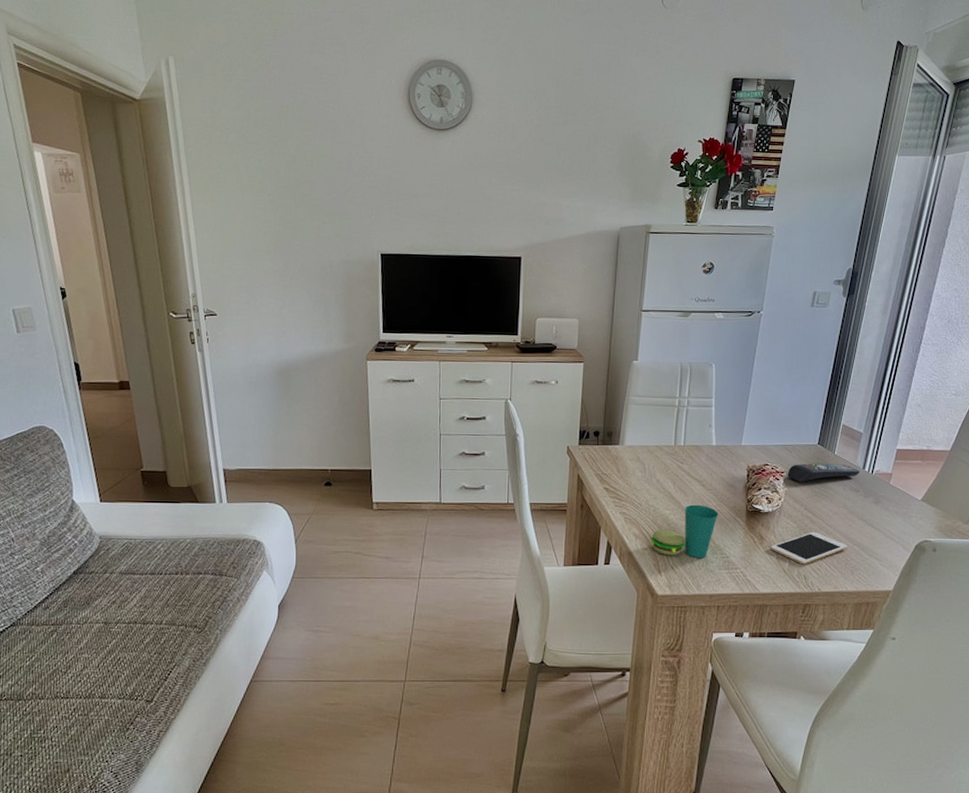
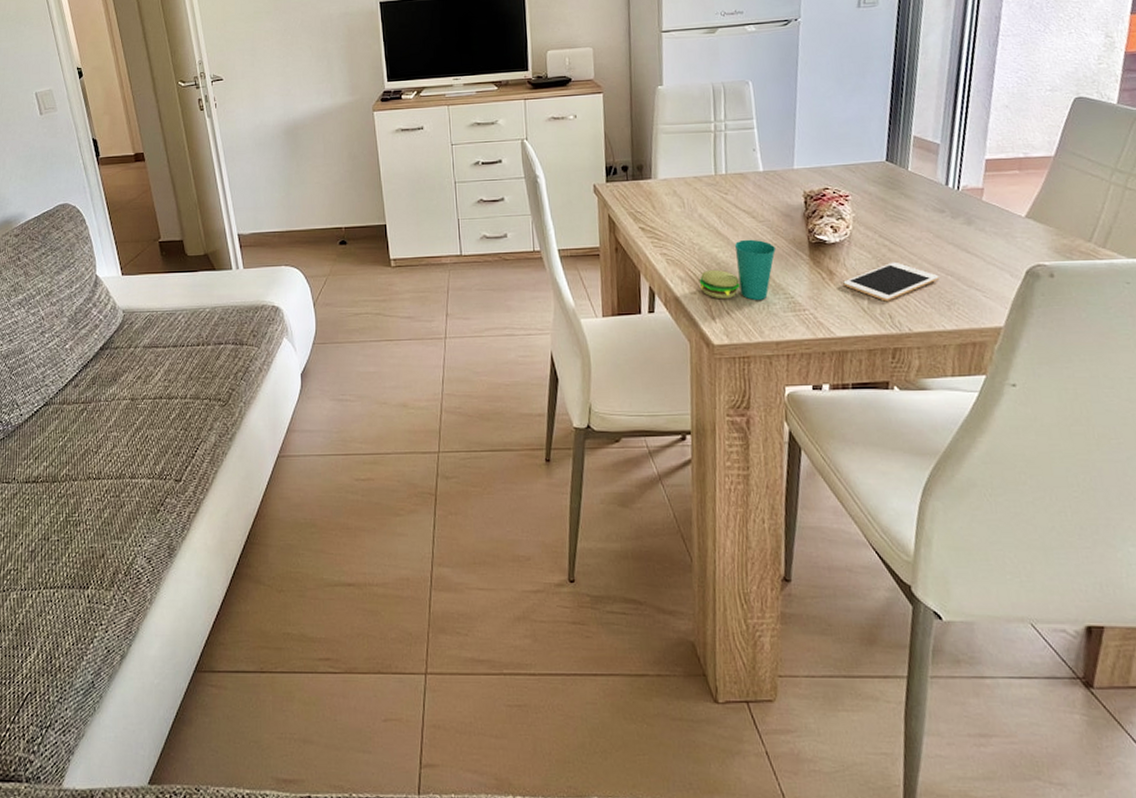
remote control: present [787,463,861,483] -> none [852,181,943,207]

